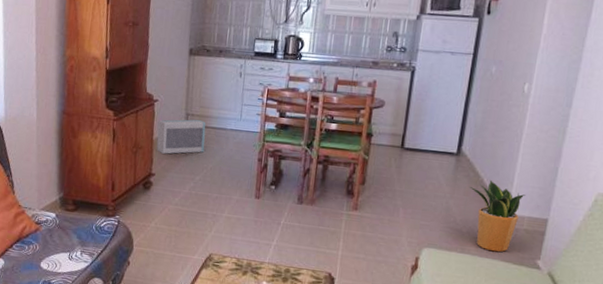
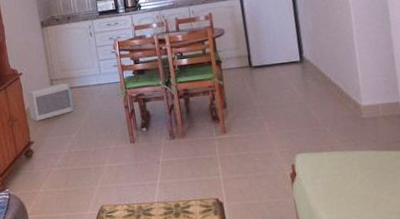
potted plant: present [469,179,526,253] -> none [320,77,374,144]

